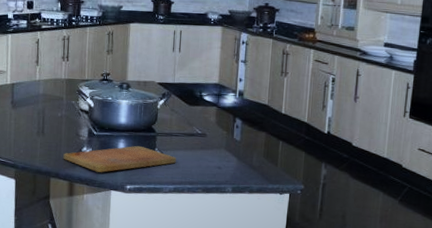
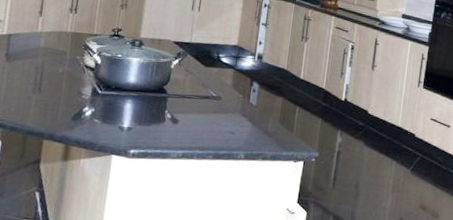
cutting board: present [63,145,176,173] -> none [60,106,187,135]

